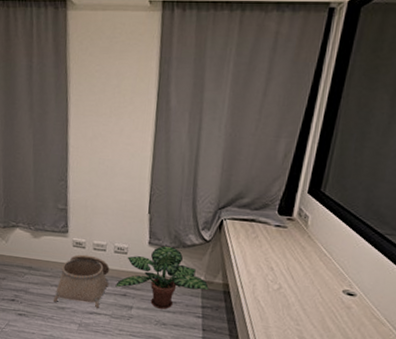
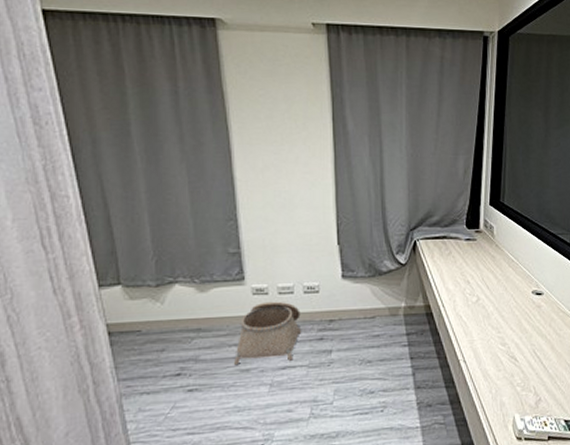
potted plant: present [115,244,209,310] -> none [309,275,411,346]

